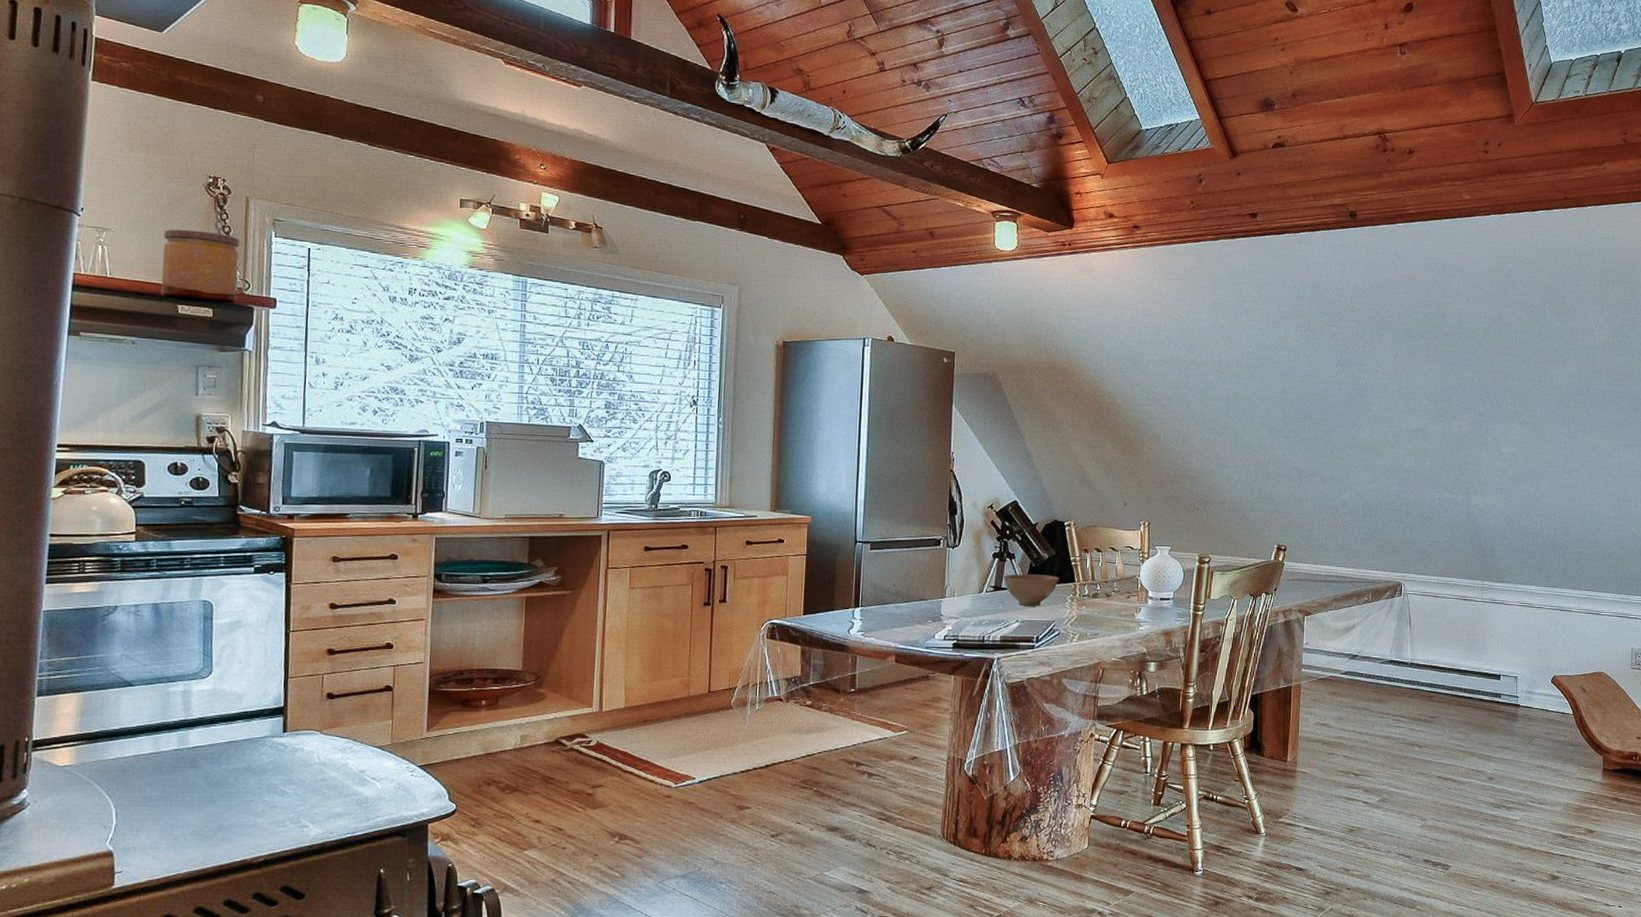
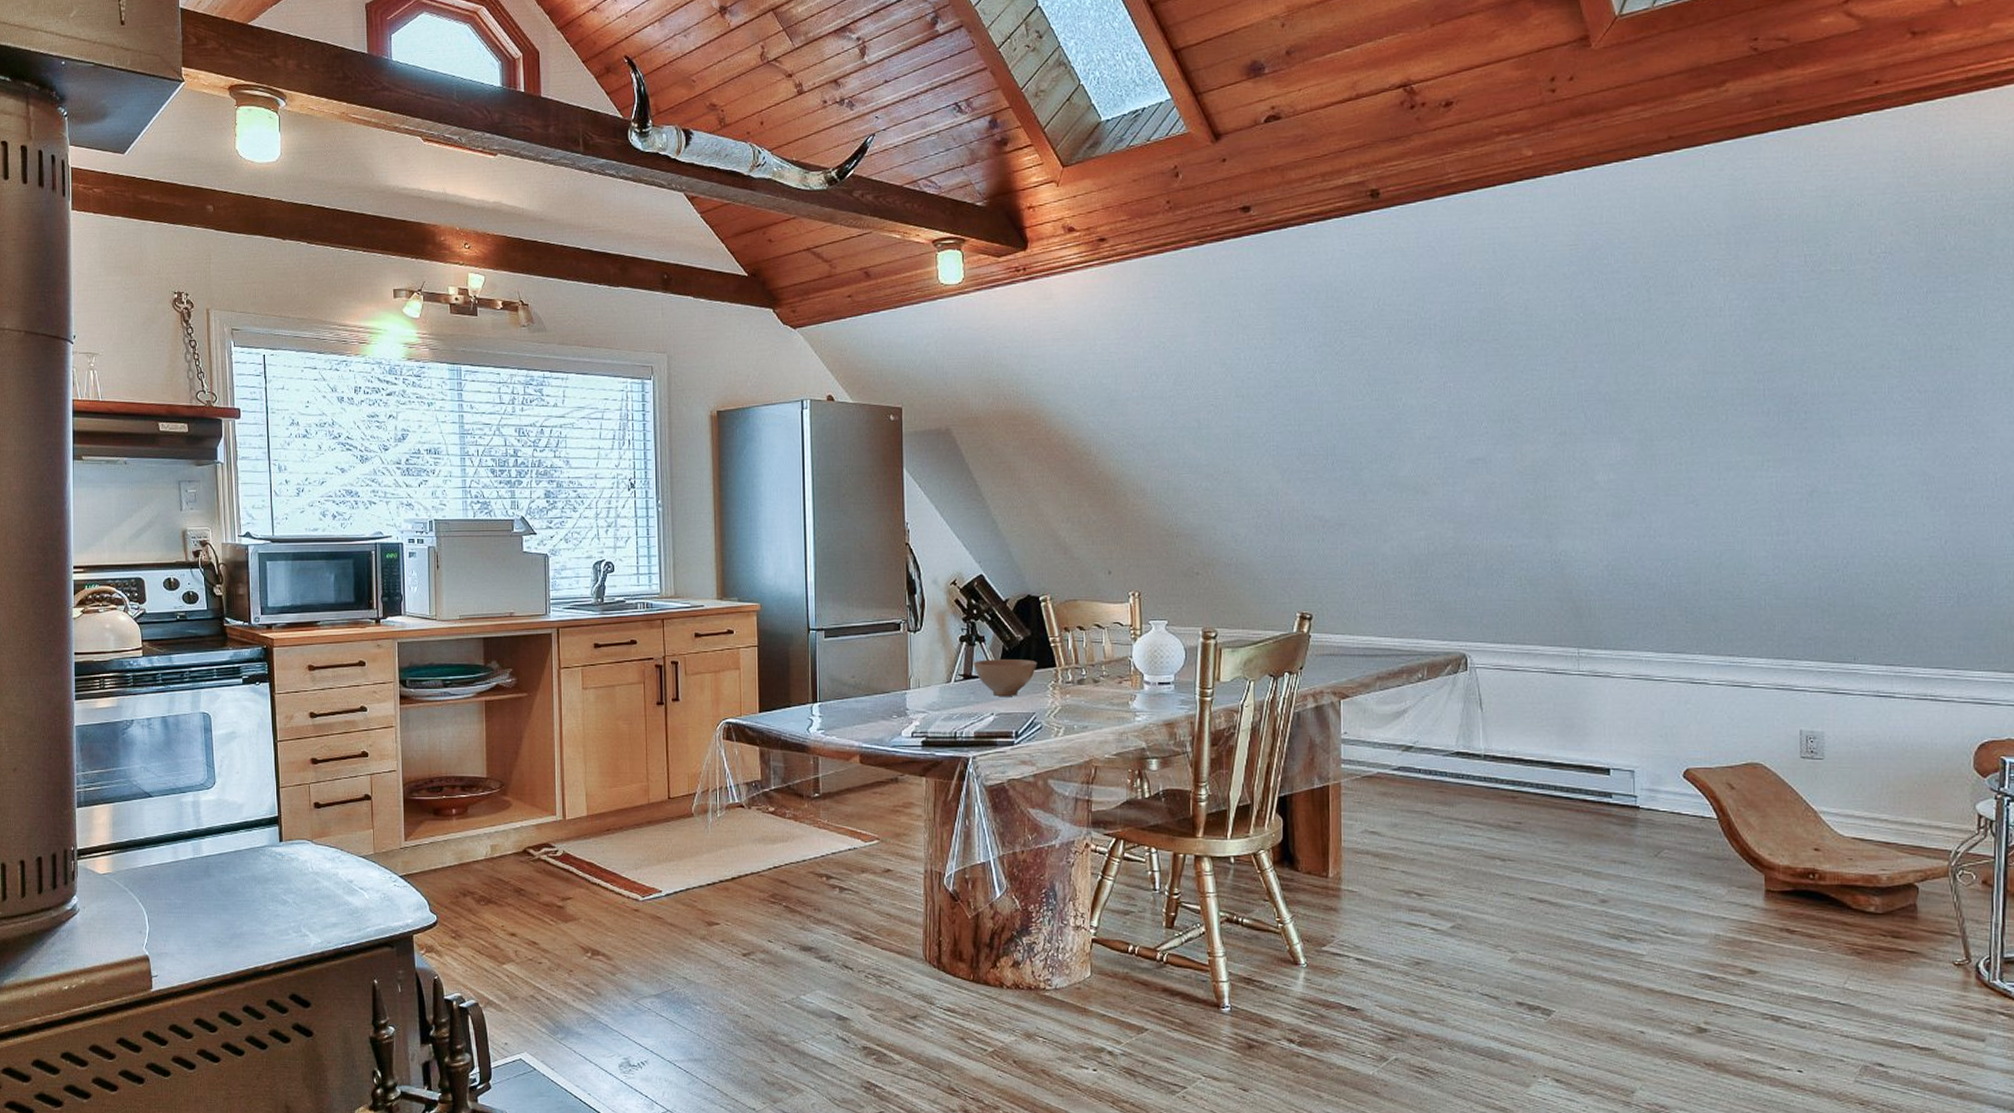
jar: present [160,229,240,304] -> none [142,347,206,419]

